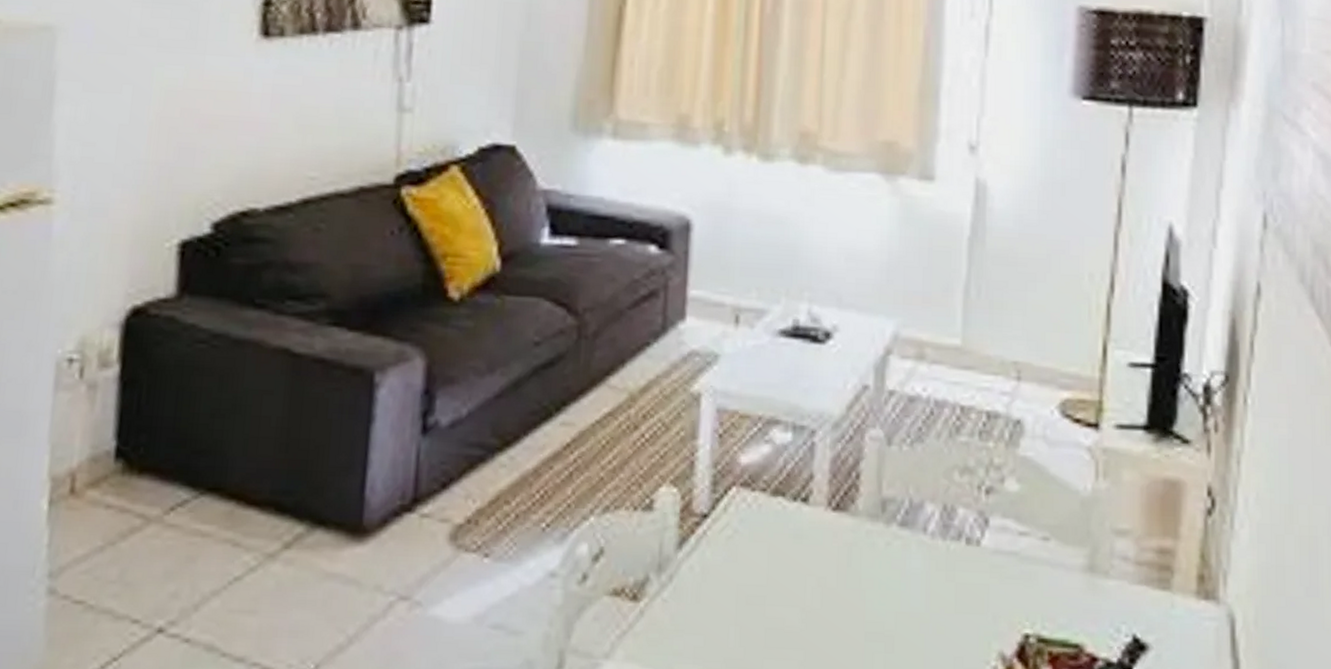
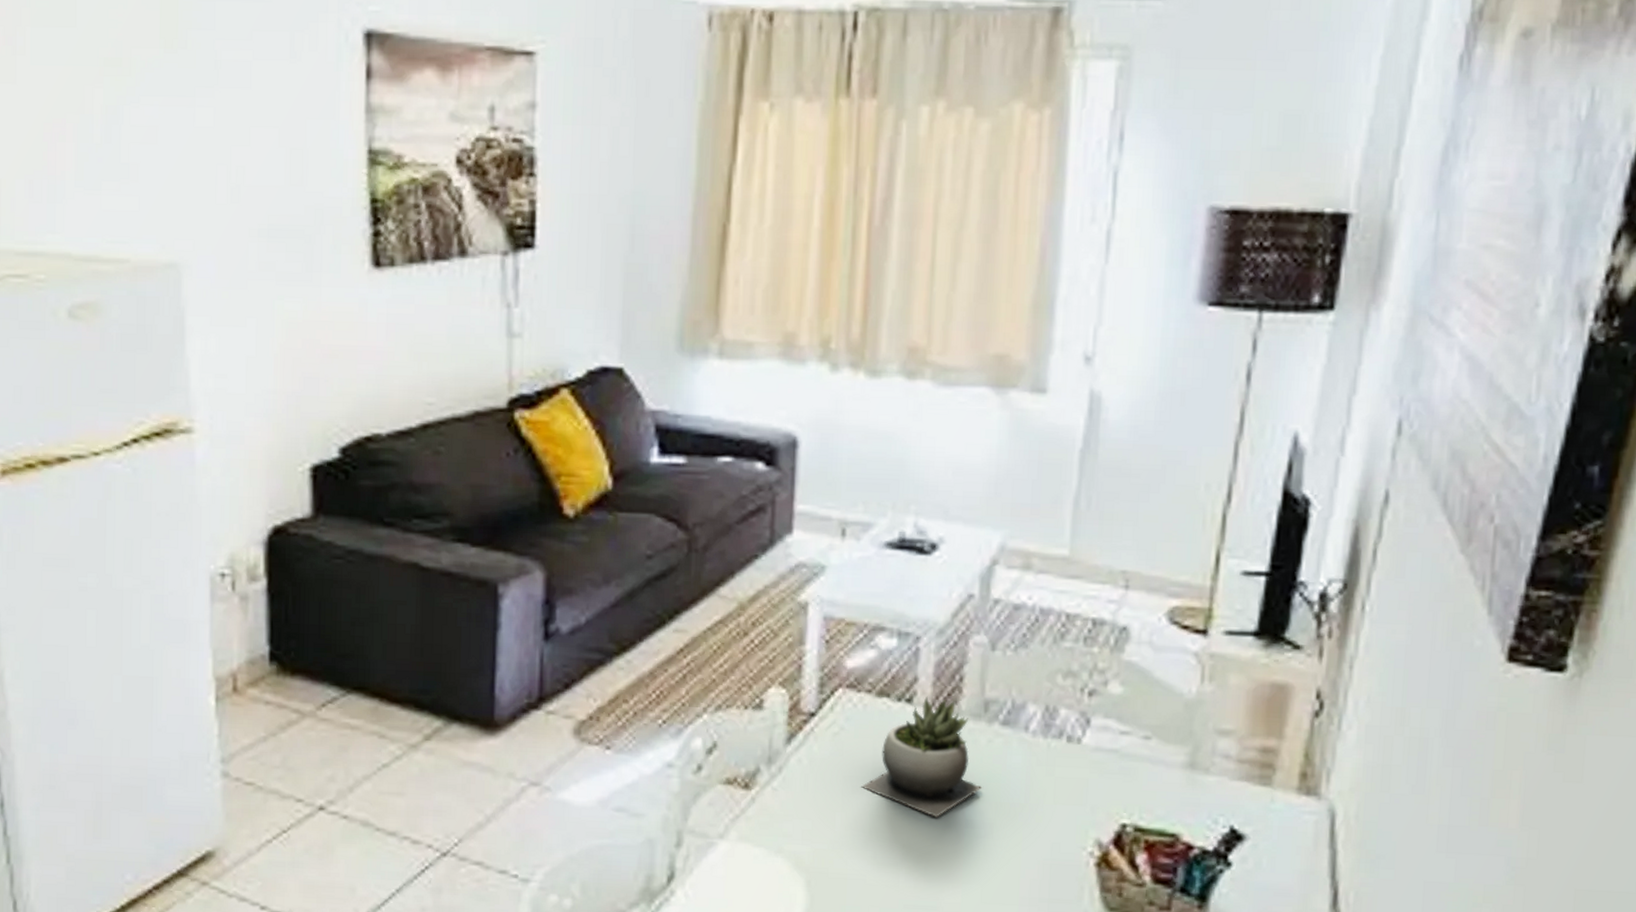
succulent plant: none [756,495,882,630] -> present [861,696,983,817]

